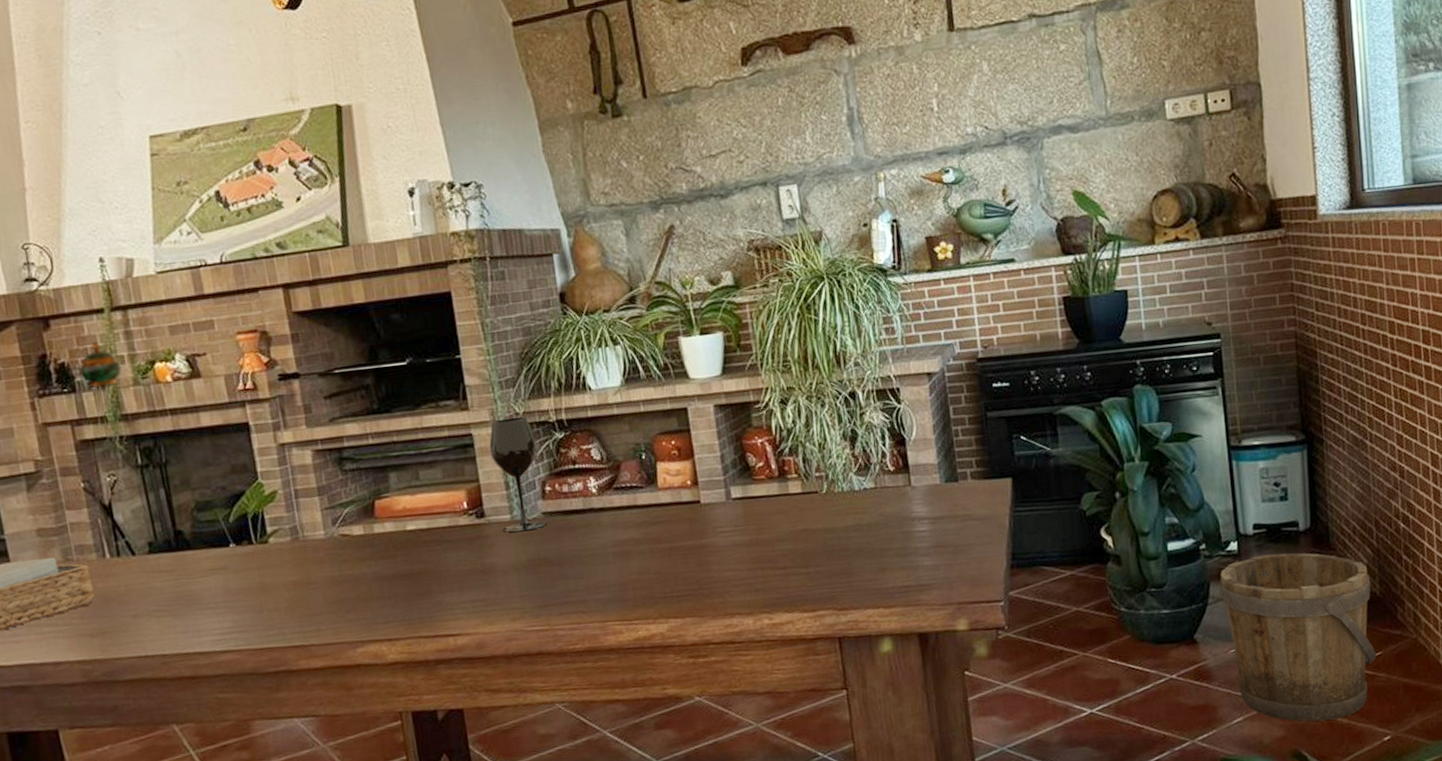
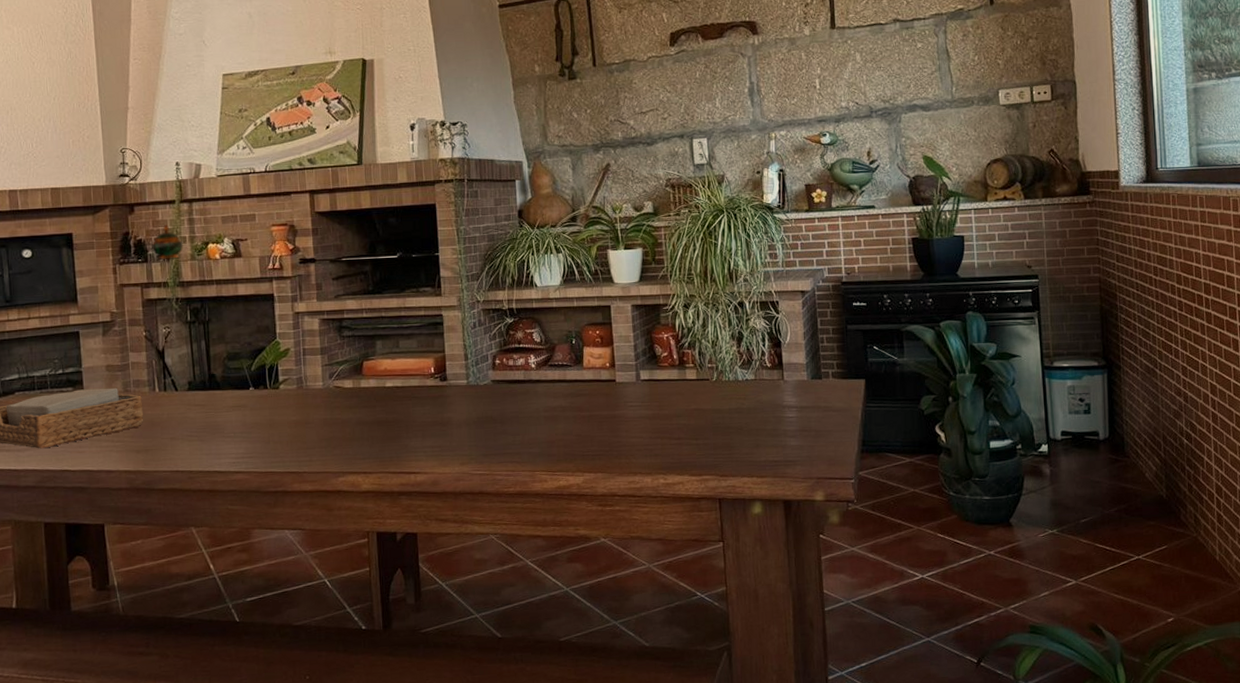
wineglass: present [489,416,547,533] -> none [454,303,494,395]
wooden bucket: present [1219,552,1377,722] -> none [1031,457,1163,601]

